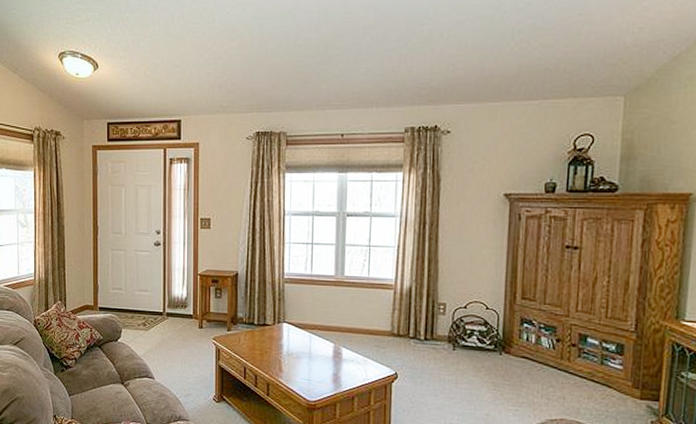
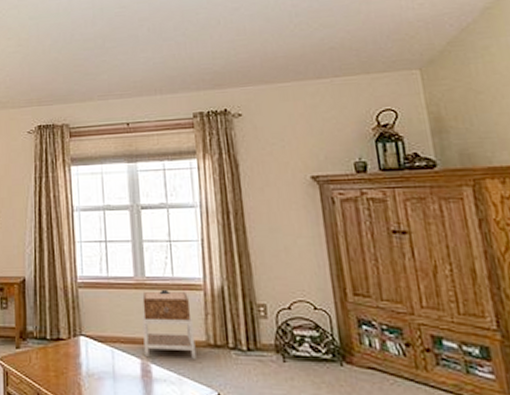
nightstand: none [337,287,382,345] -> present [142,289,197,359]

